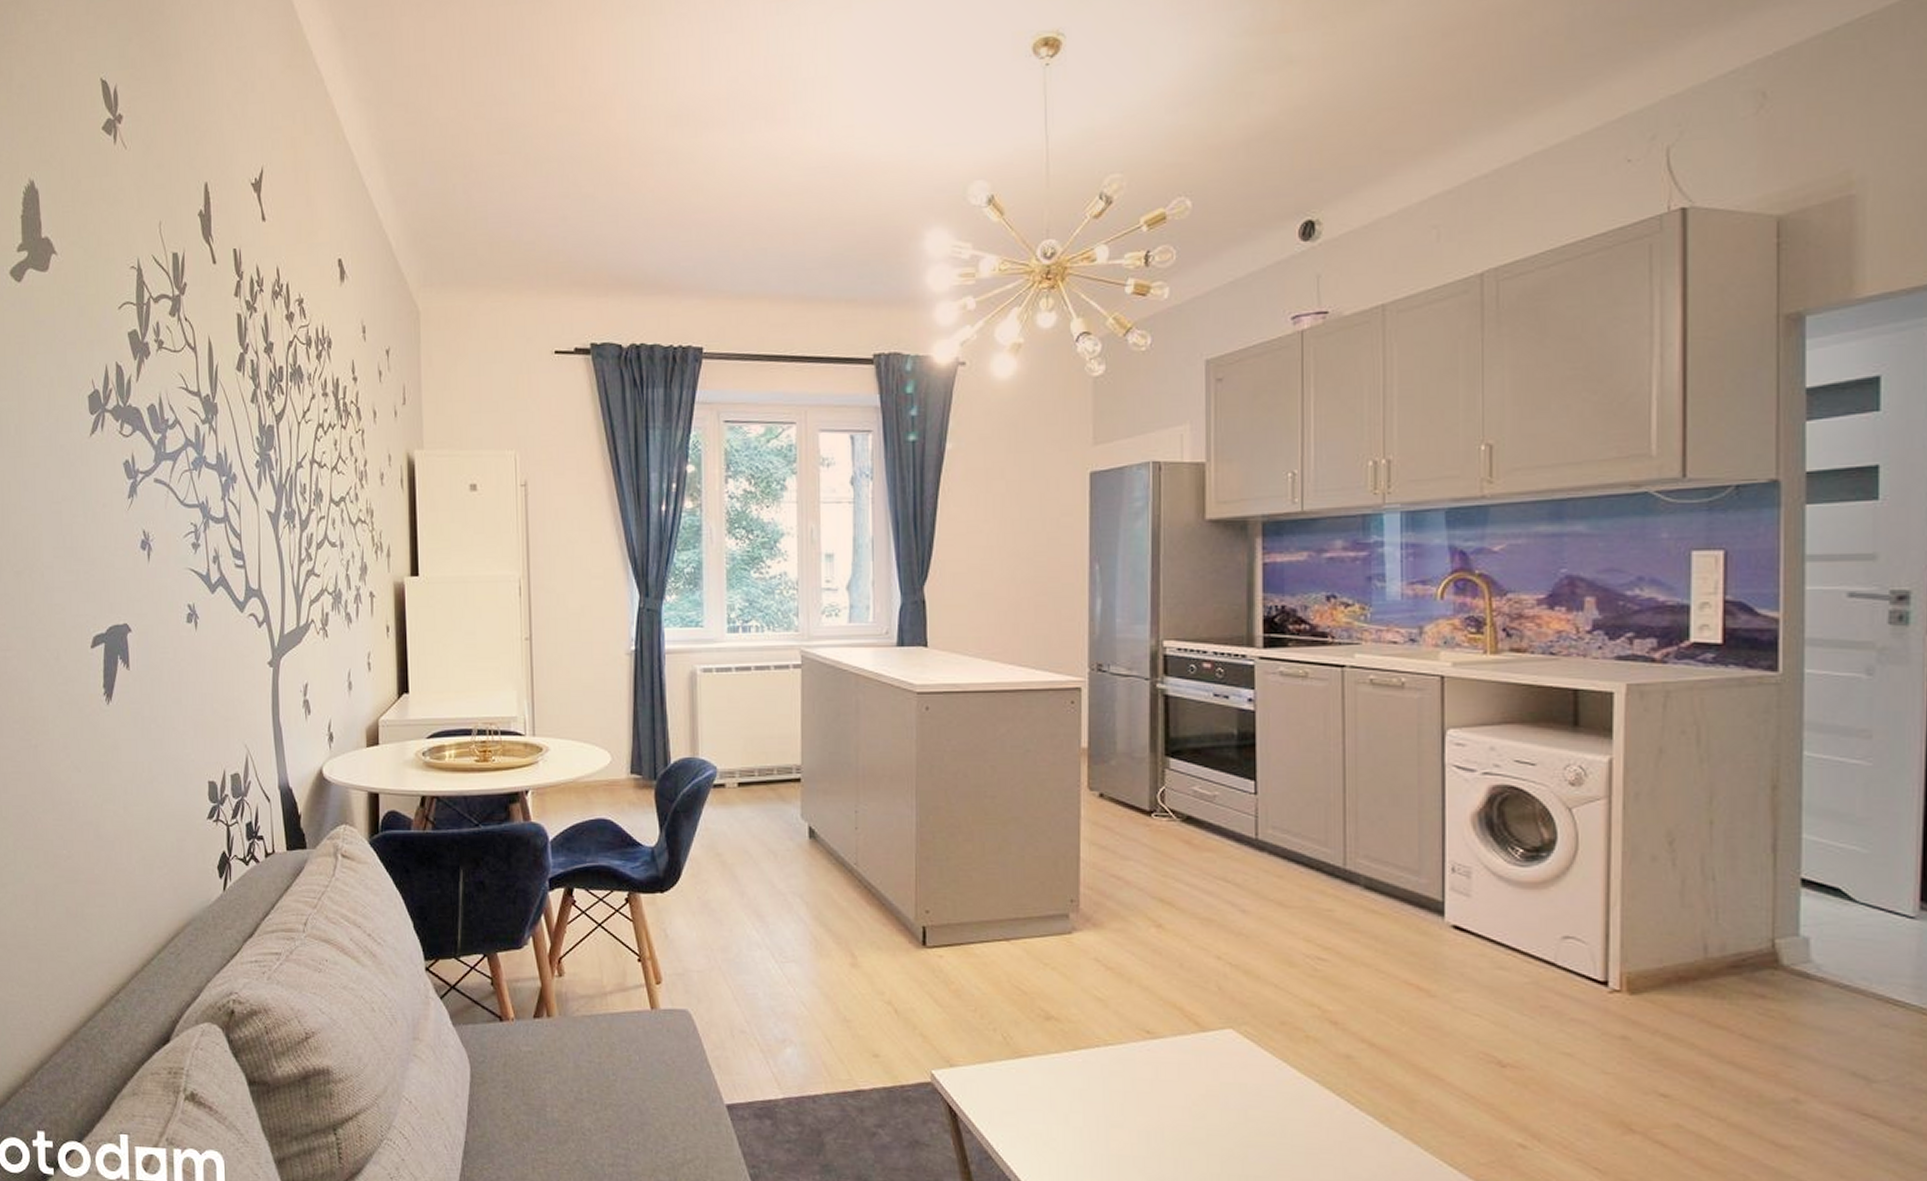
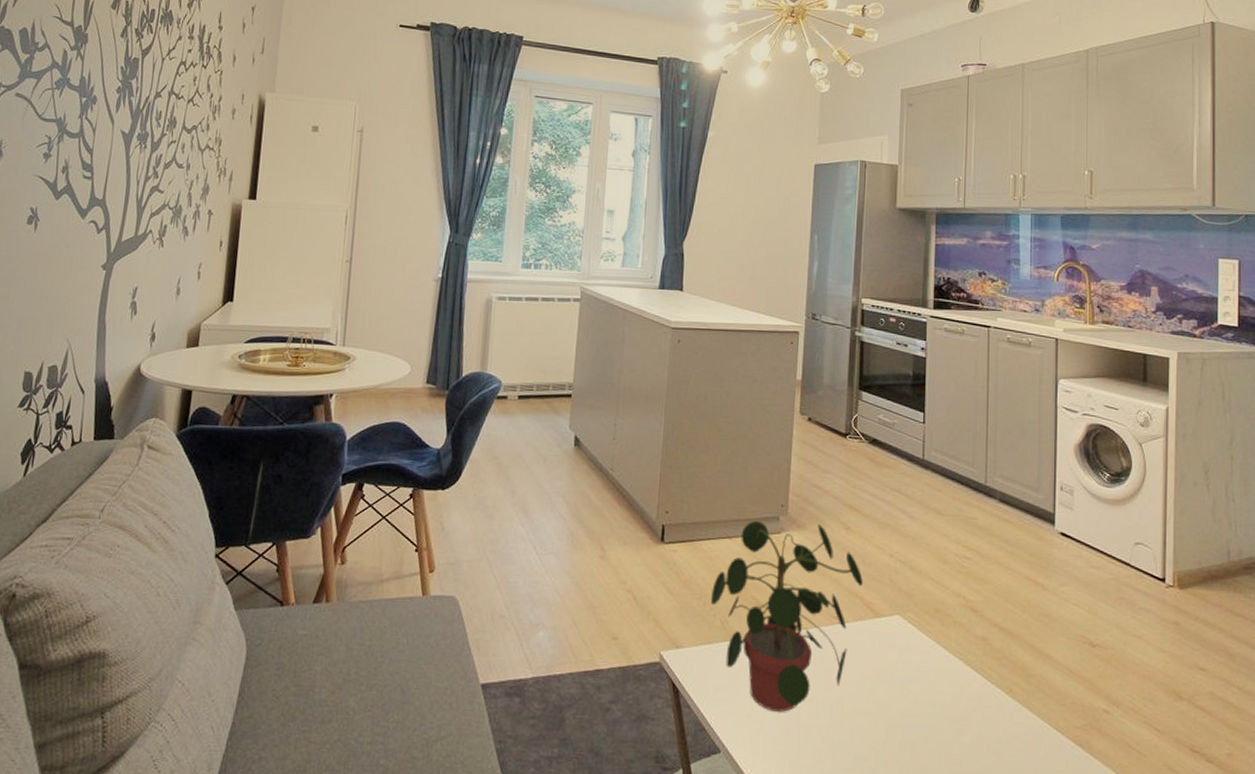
potted plant: none [988,920,1182,1140] -> present [710,521,863,712]

